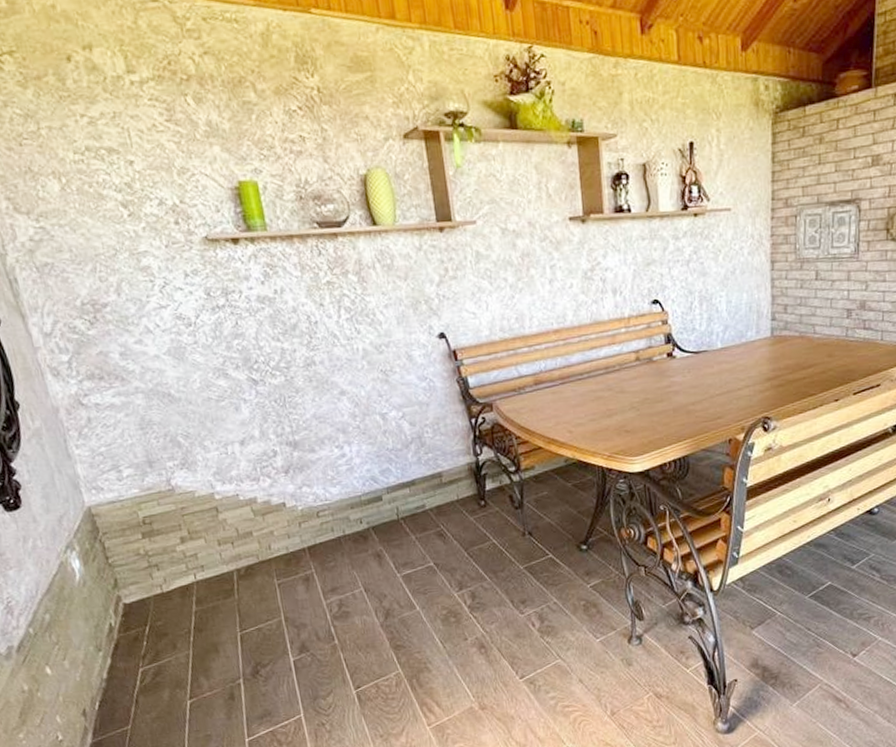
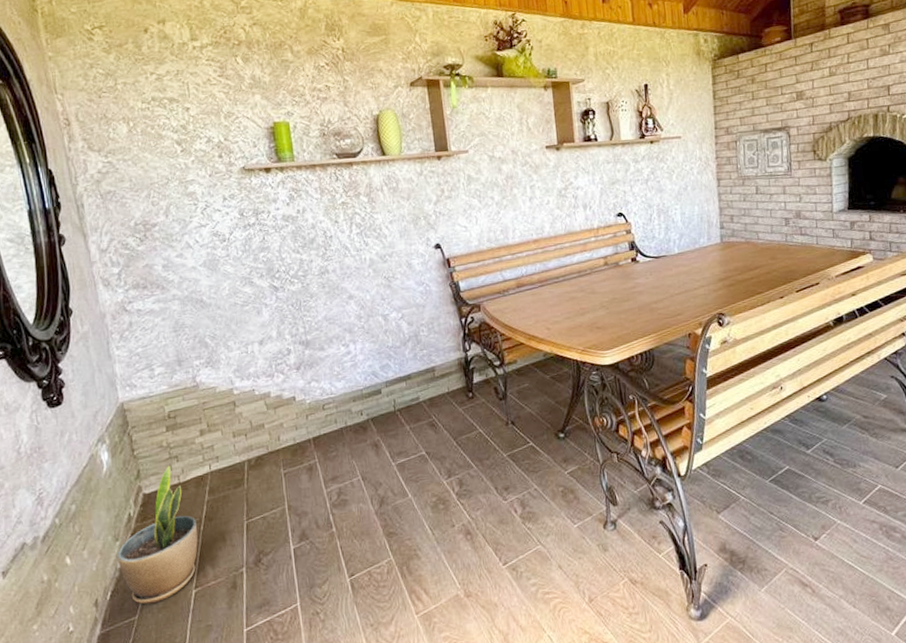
potted plant: none [101,575,189,715] -> present [117,466,198,605]

